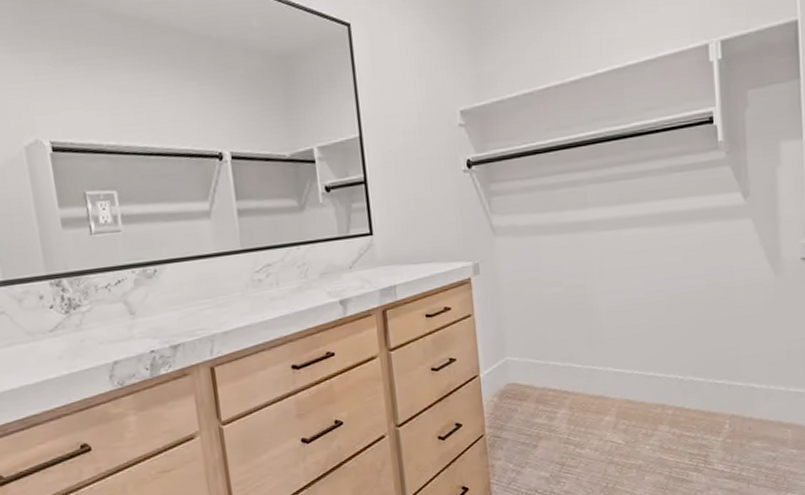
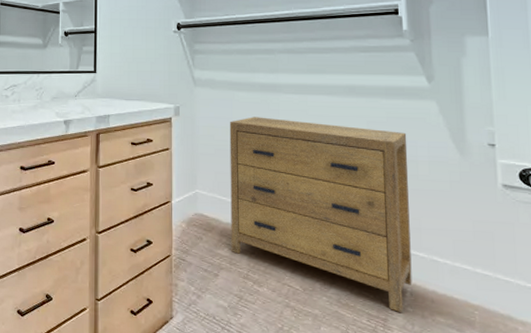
dresser: none [537,258,731,446] -> present [229,117,412,312]

